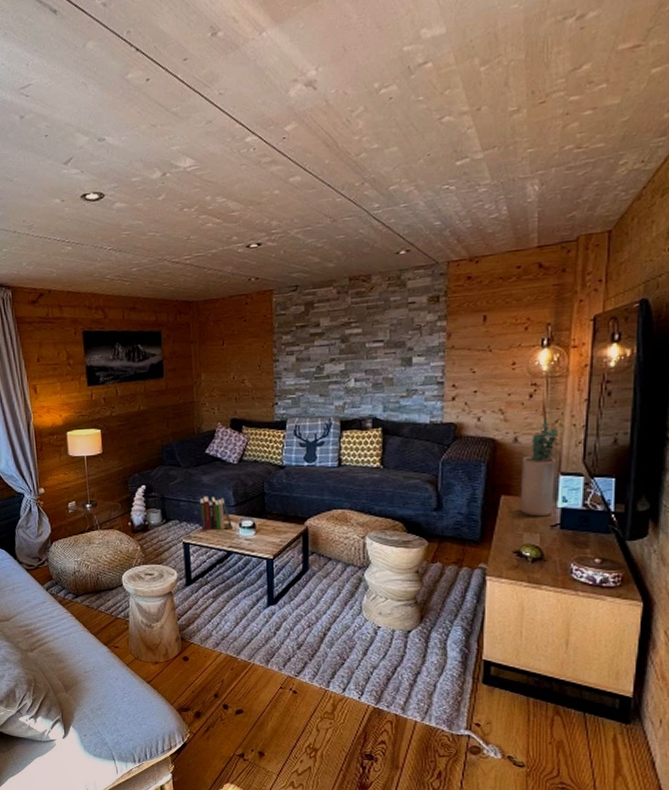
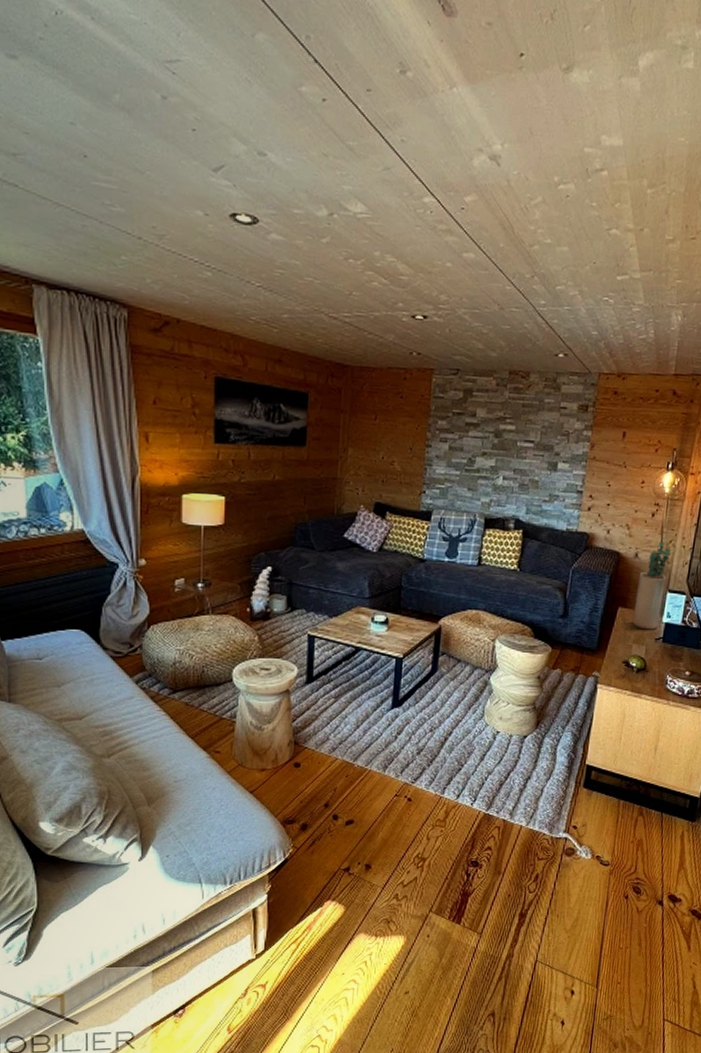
books: present [199,496,232,531] -> none [330,584,364,624]

